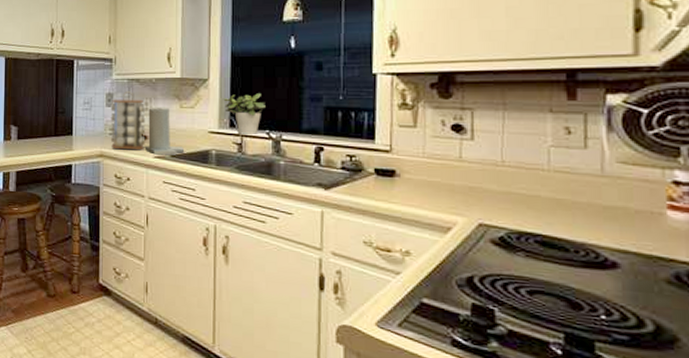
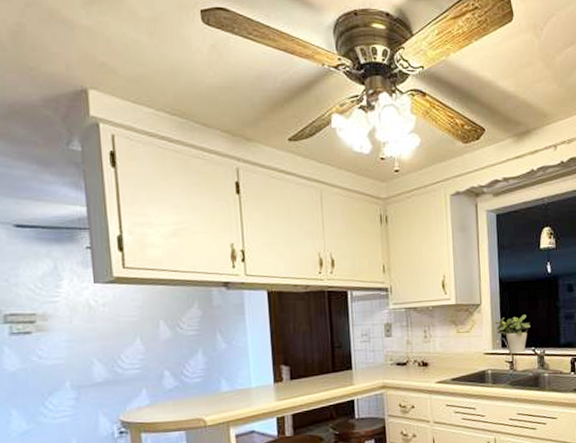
spice rack: present [110,91,146,150] -> none [389,320,427,379]
paper towel: present [144,107,184,156] -> none [426,333,463,380]

